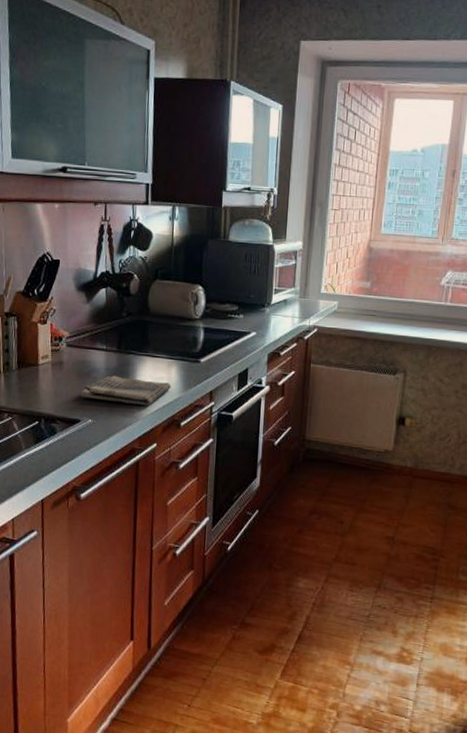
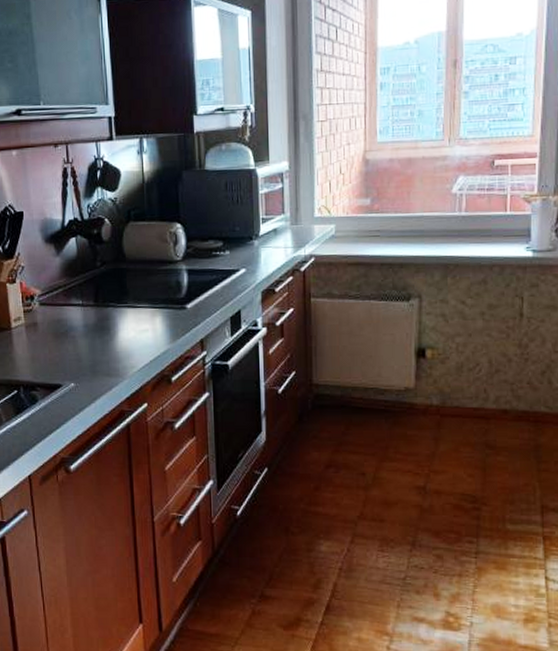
dish towel: present [81,376,171,406] -> none [60,332,157,363]

